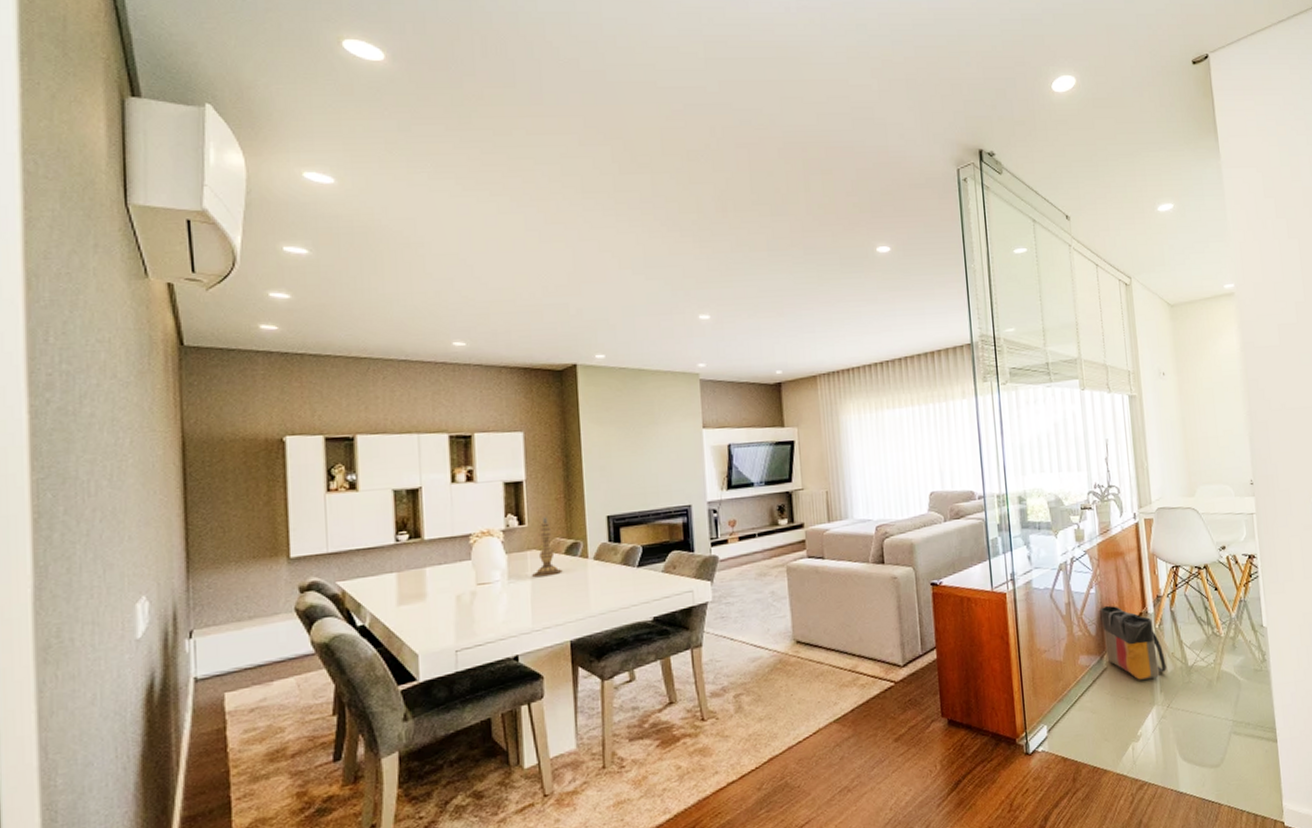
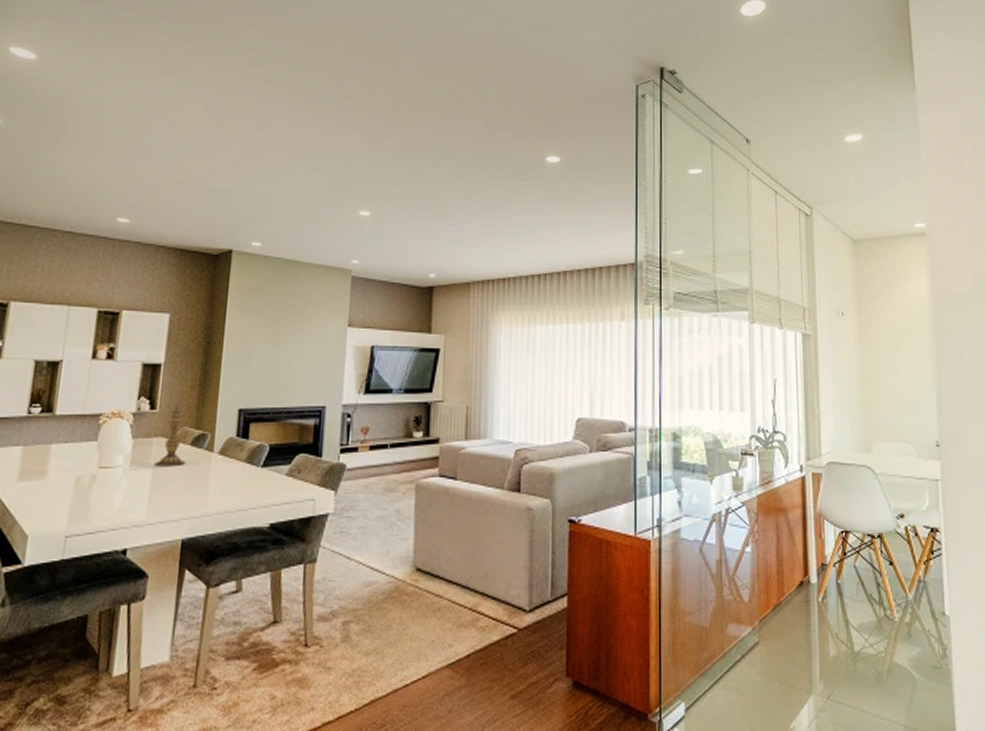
tote bag: present [1101,605,1166,680] -> none [757,568,828,661]

